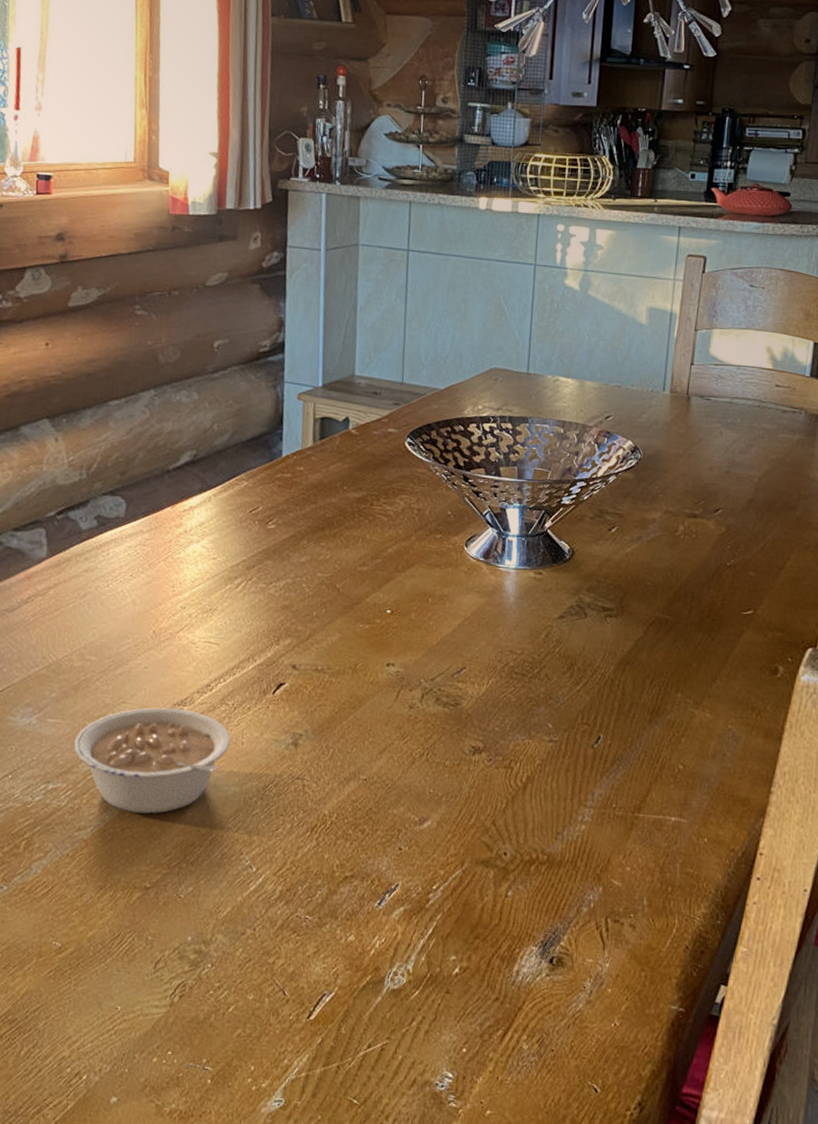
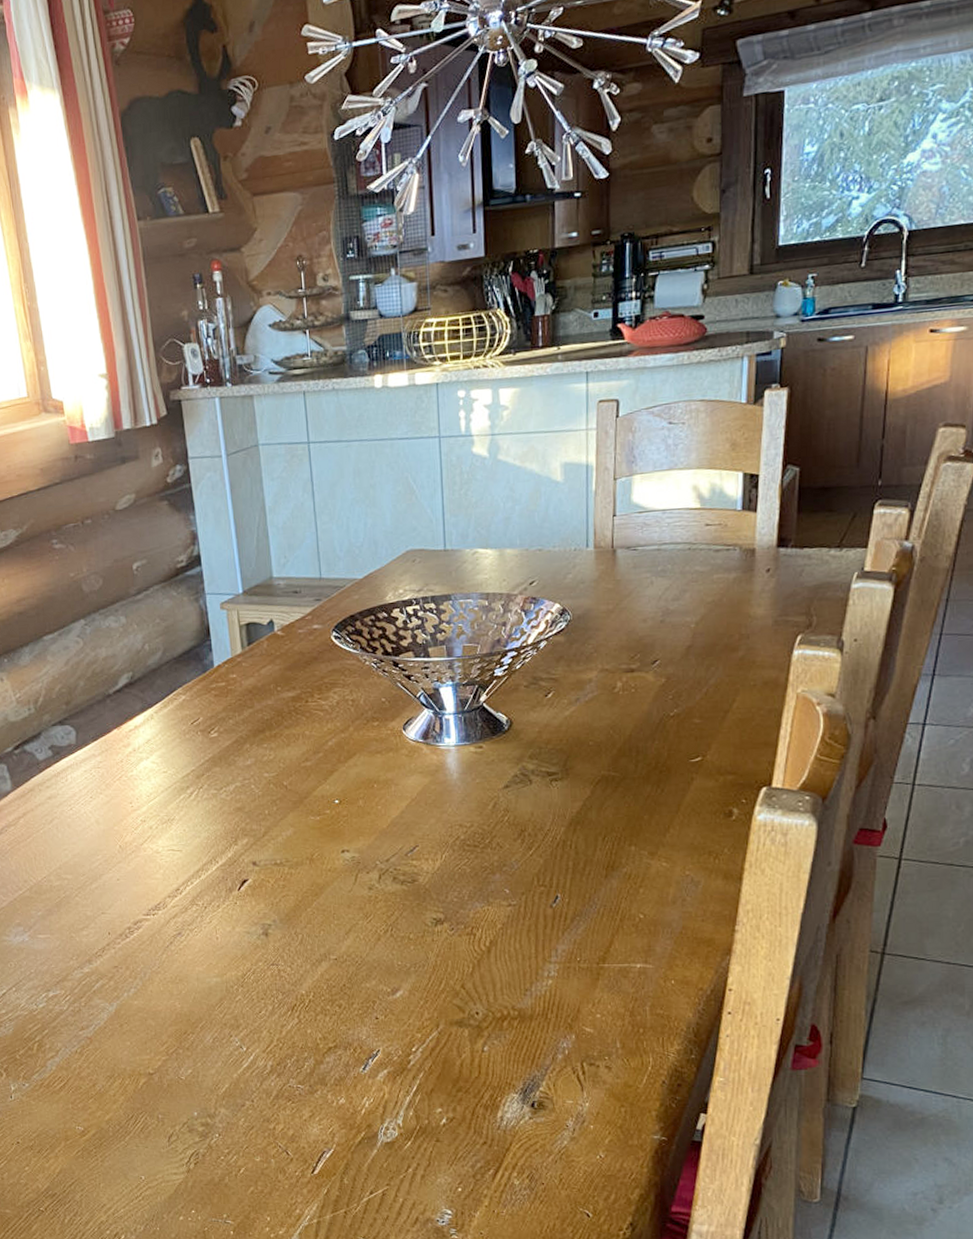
legume: present [73,707,231,814] -> none [64,913,206,1009]

